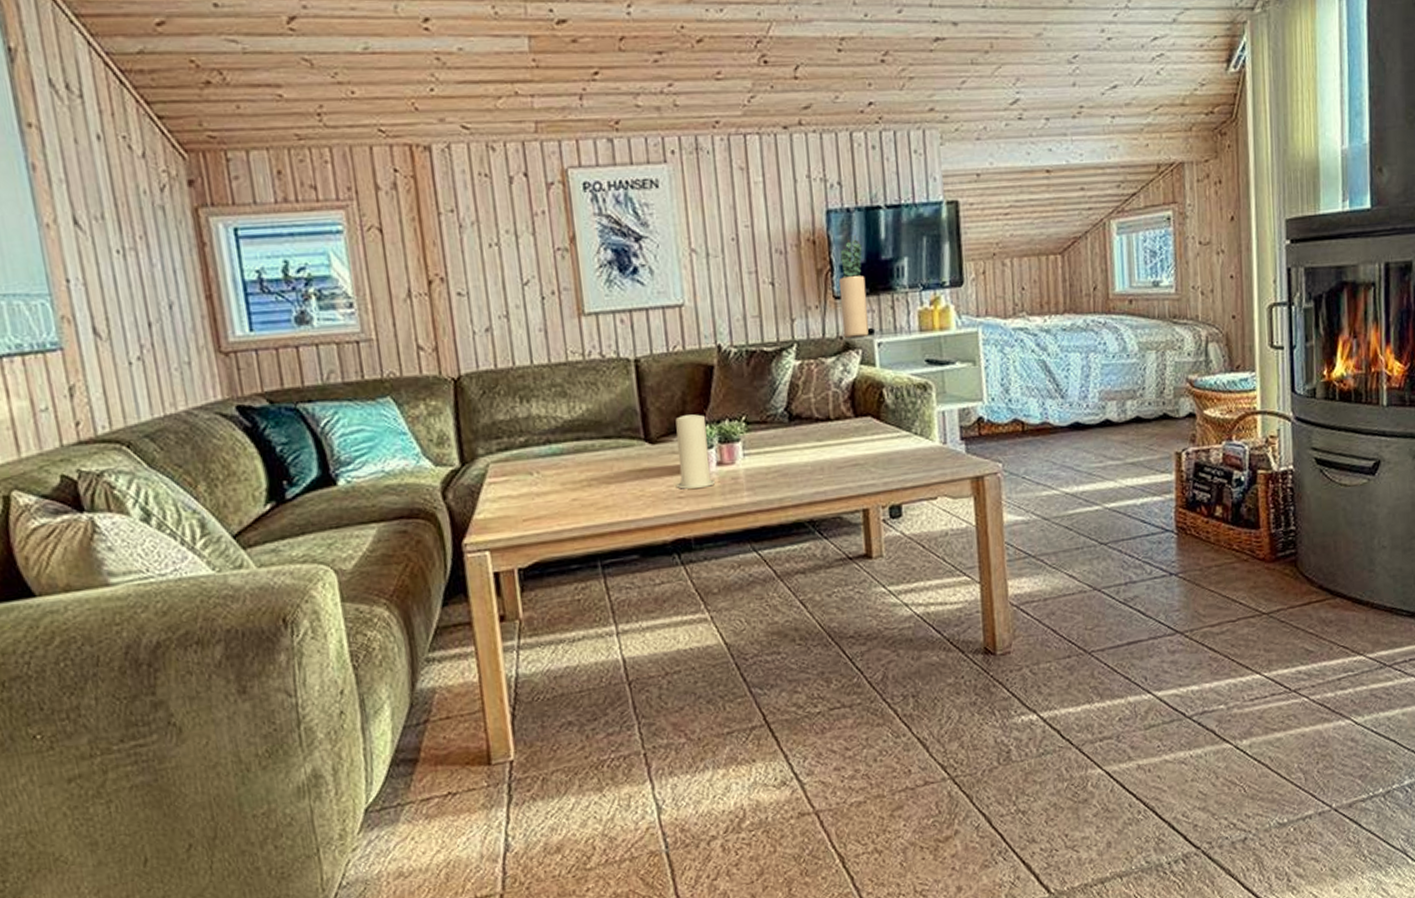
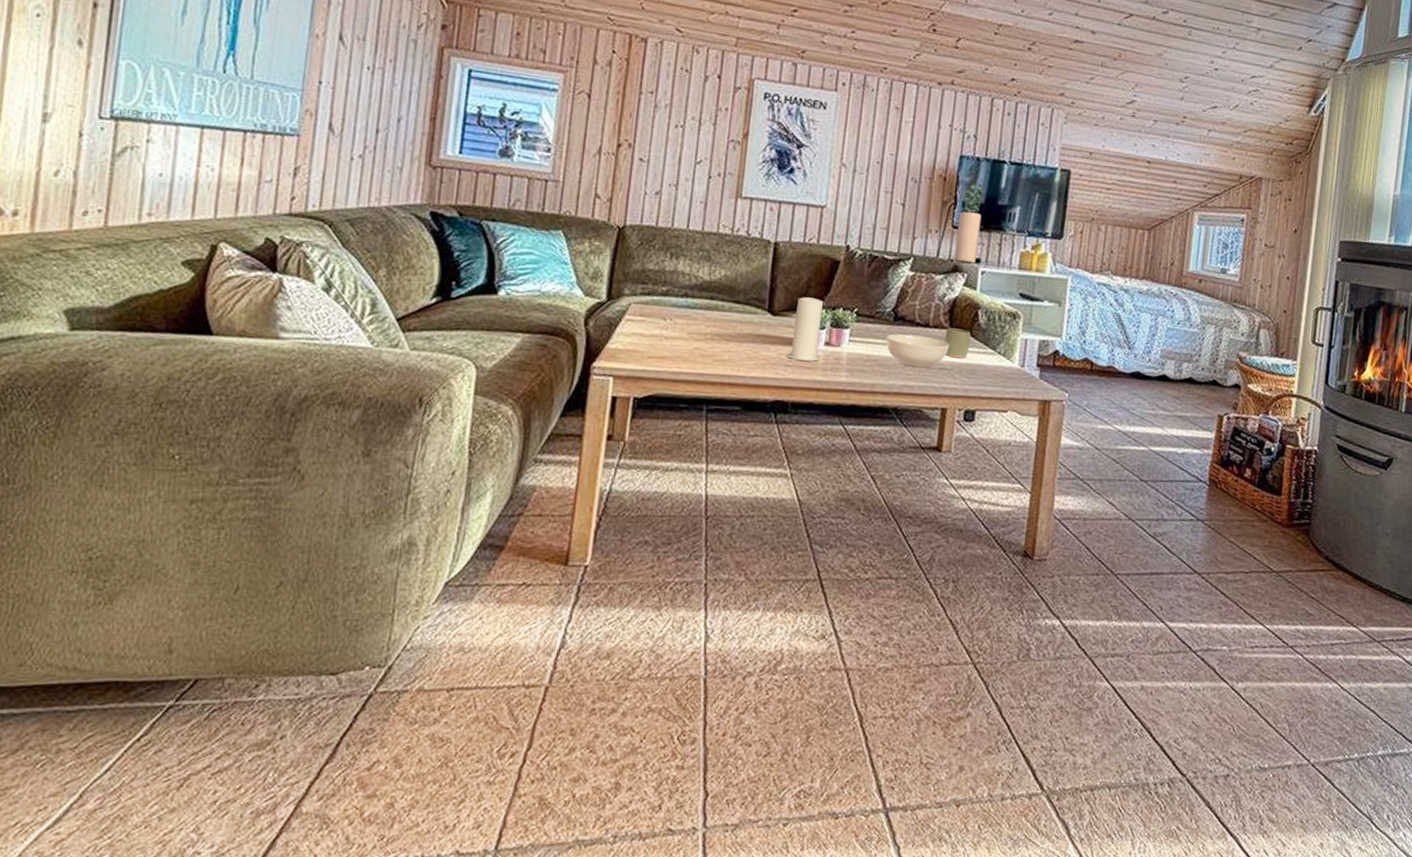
bowl: none [784,431,858,470] -> present [885,334,950,368]
mug: none [850,414,881,449] -> present [944,327,971,358]

